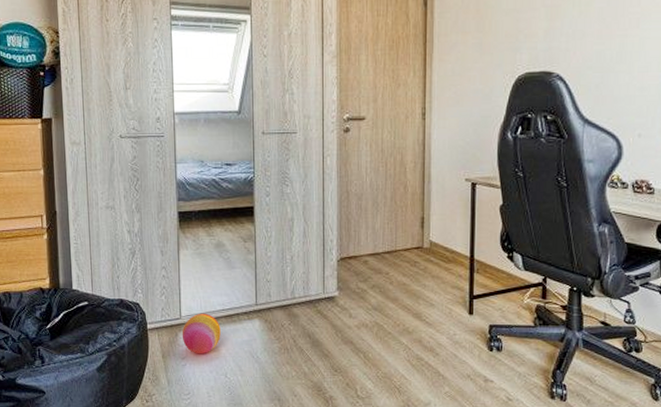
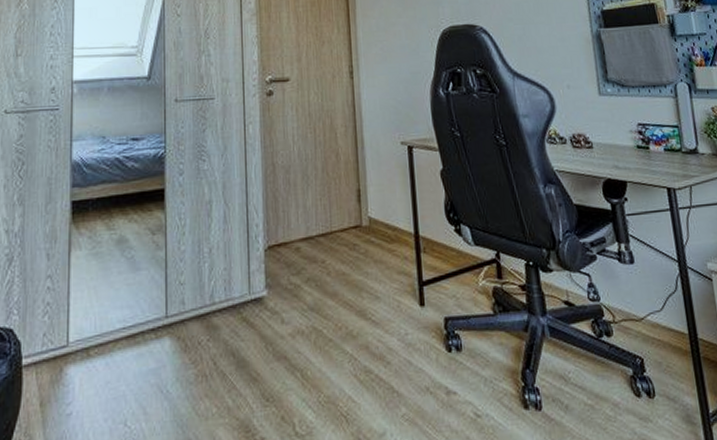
ball: present [182,313,221,353] -> none [68,335,120,395]

